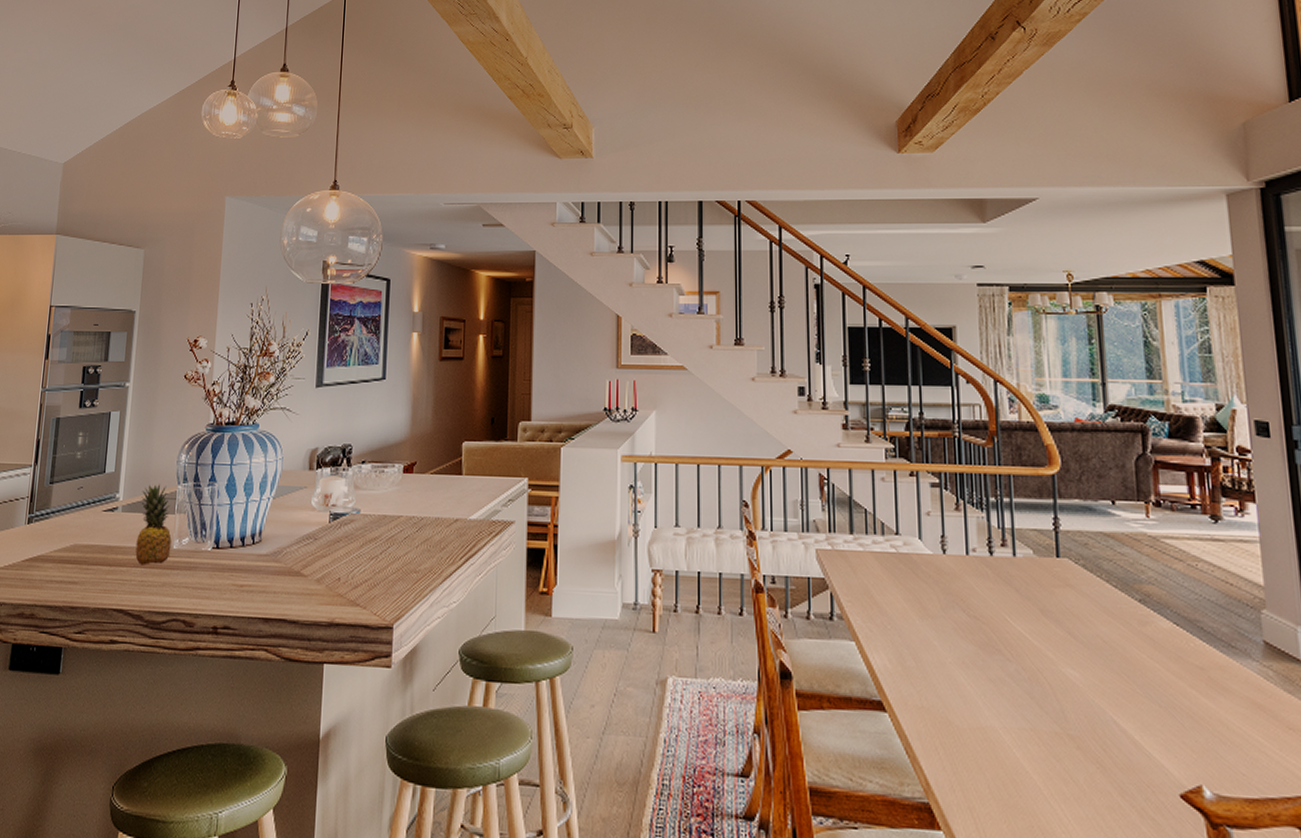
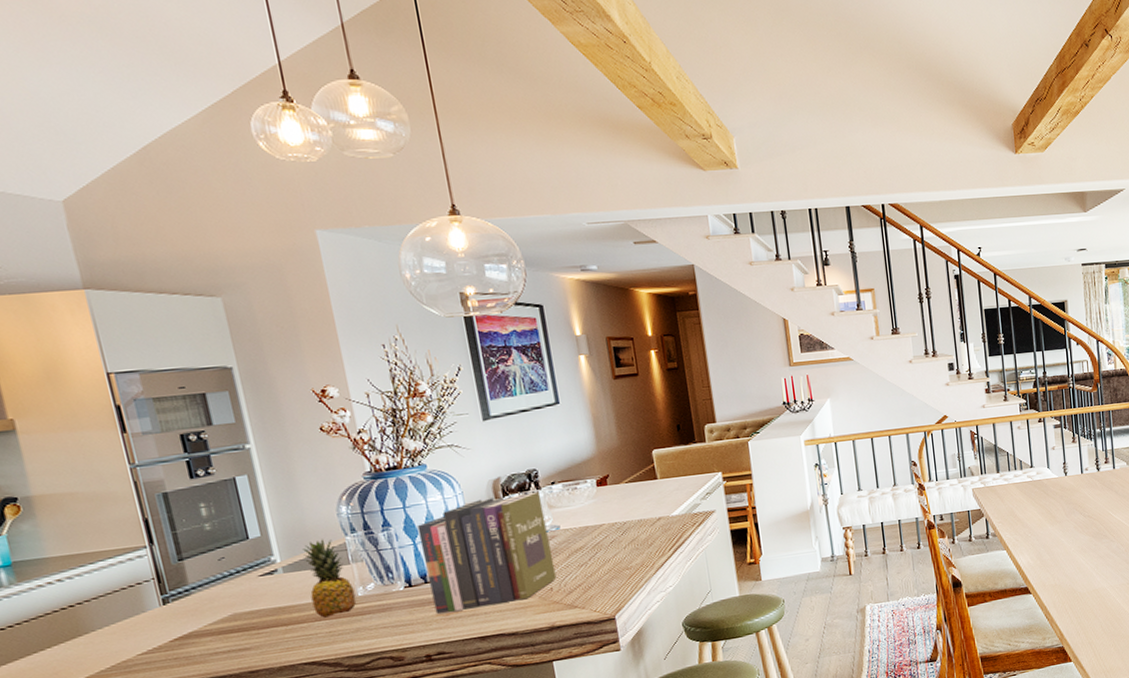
books: none [232,468,350,586] -> present [417,491,557,614]

